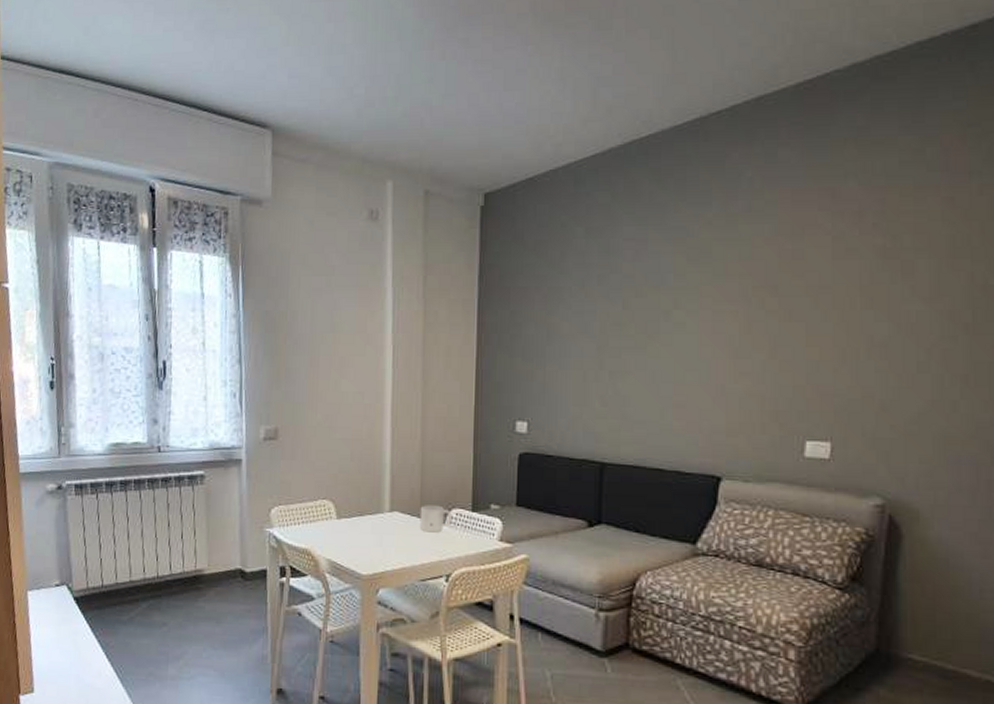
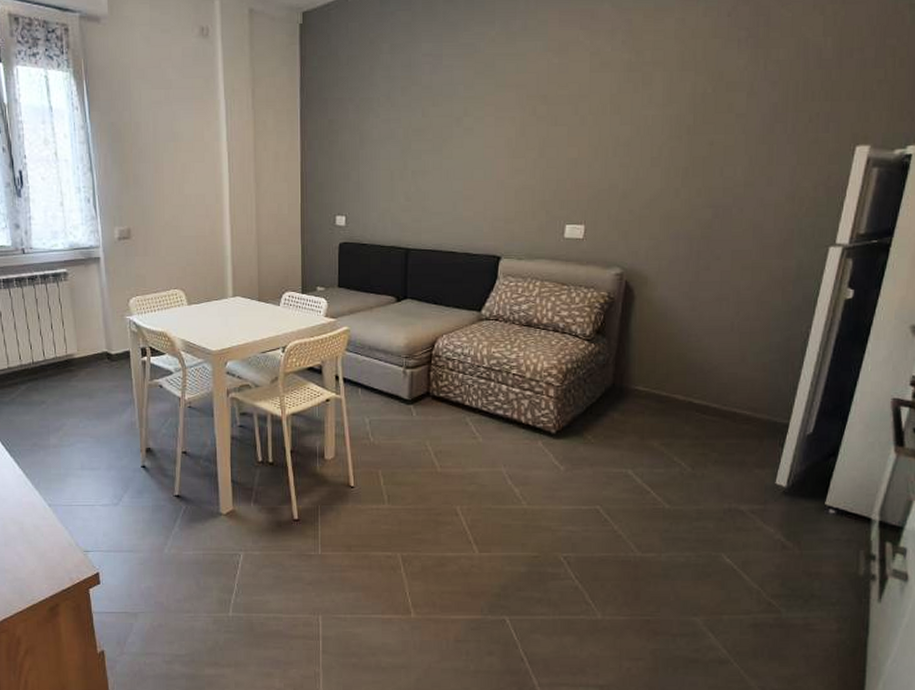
mug: present [419,505,452,533] -> none [258,290,285,313]

